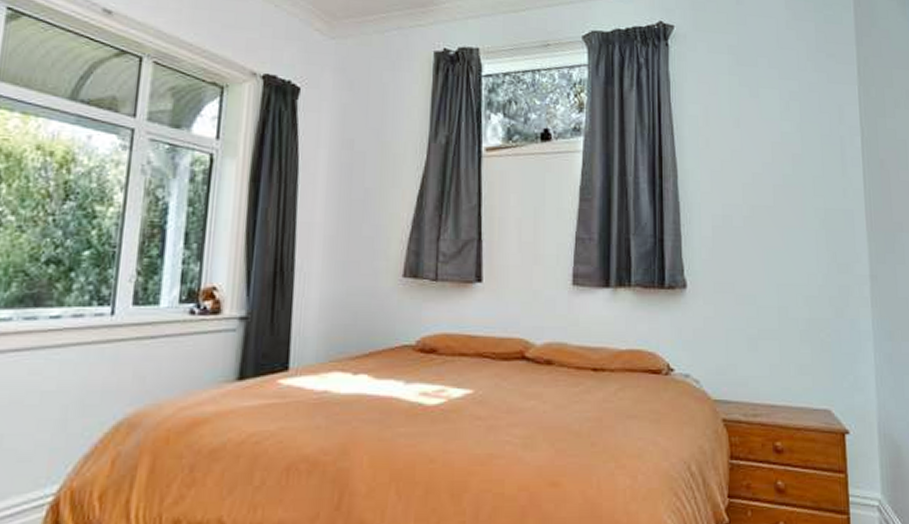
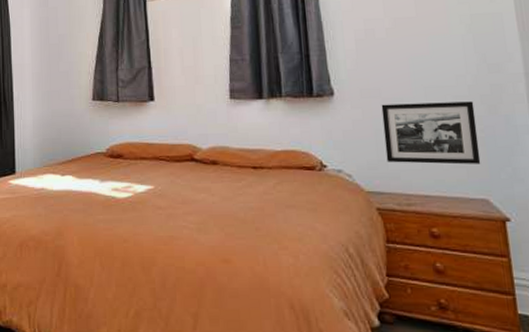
picture frame: none [734,301,826,371] -> present [381,101,481,165]

